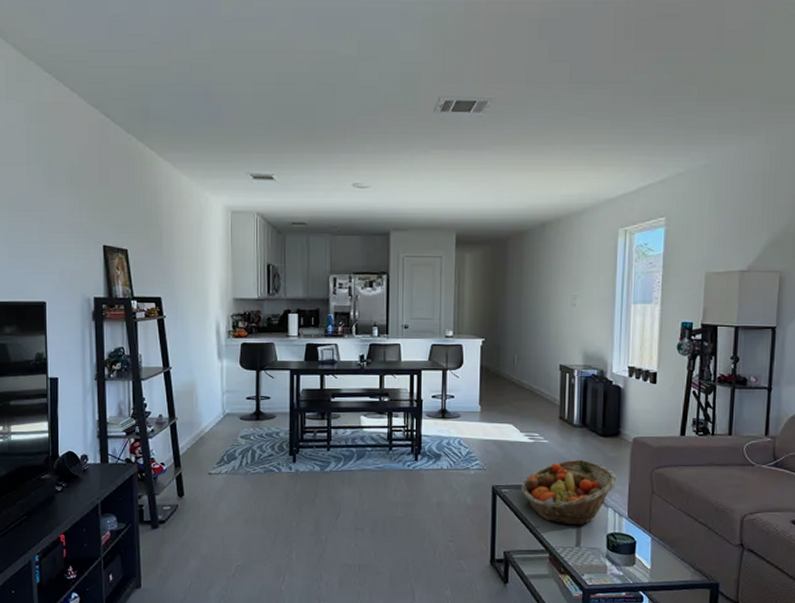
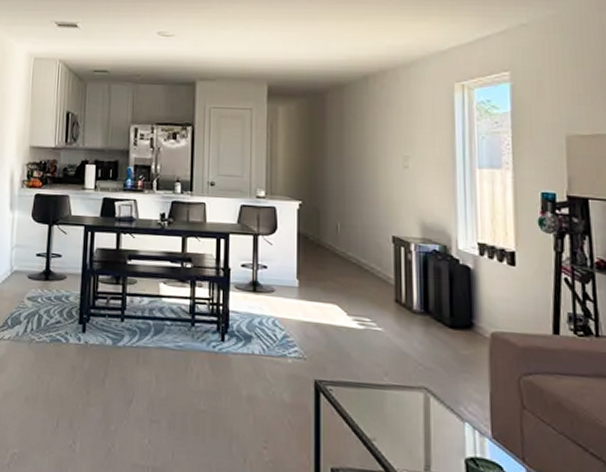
fruit basket: present [520,459,617,526] -> none [350,354,474,444]

